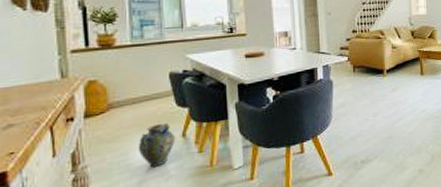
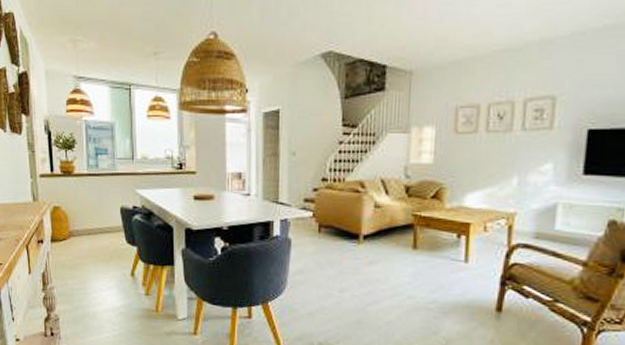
ceramic jug: present [139,122,175,168] -> none [94,258,124,301]

